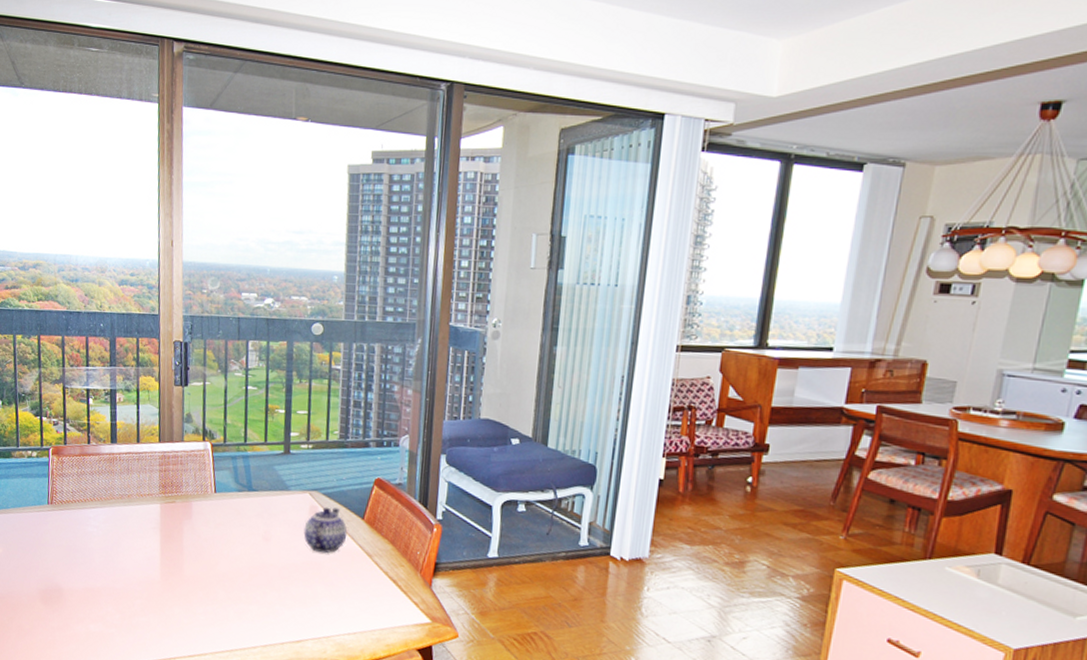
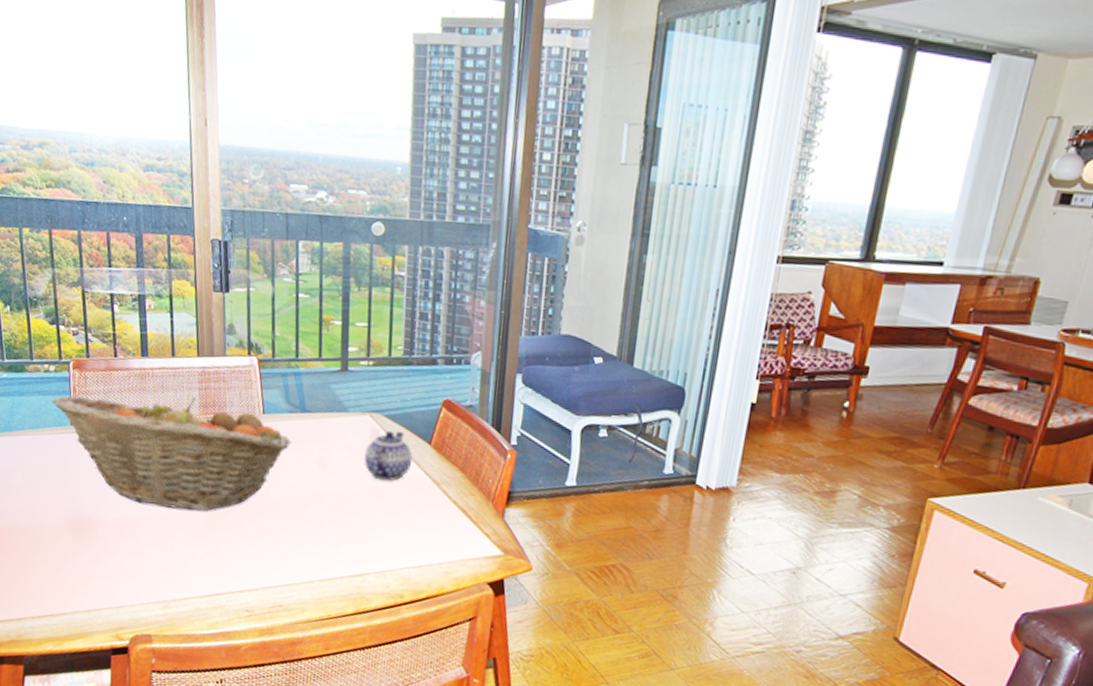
fruit basket: none [33,477,239,581] -> present [52,394,291,511]

